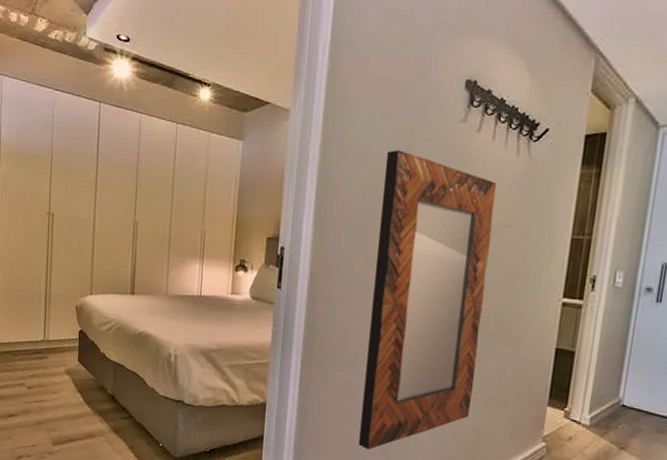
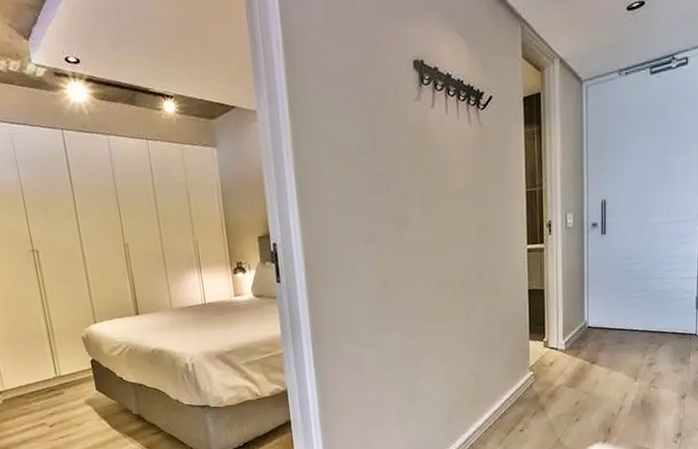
home mirror: present [358,150,497,450] -> none [354,135,467,412]

